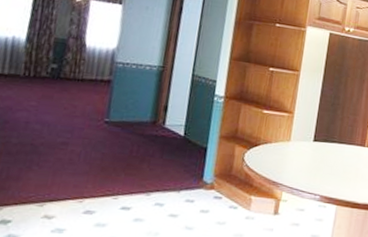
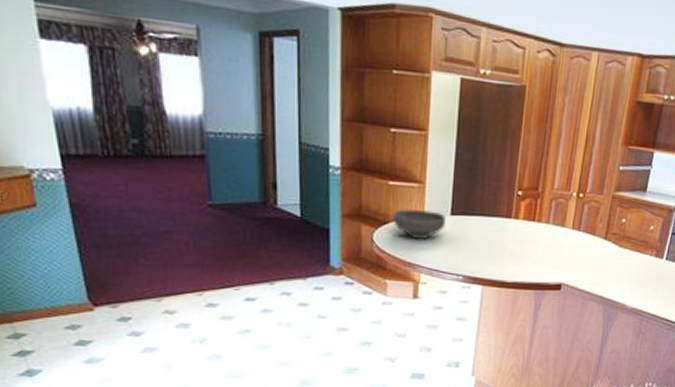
bowl: none [263,134,309,162] -> present [393,209,446,240]

